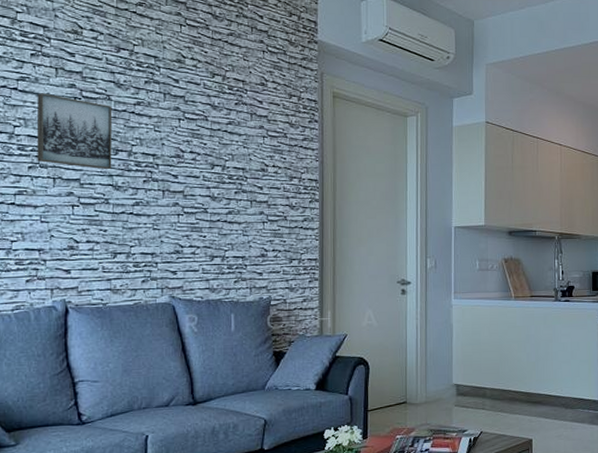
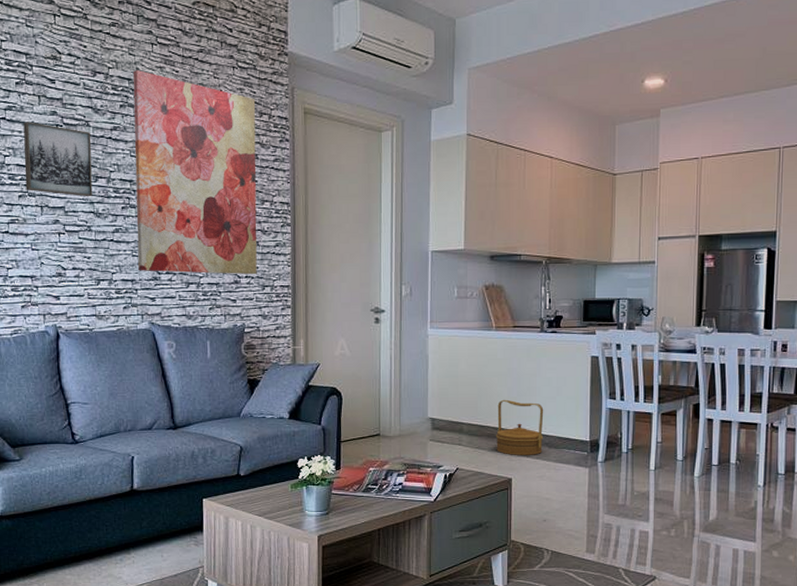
wall art: none [159,49,285,249] -> present [133,70,257,275]
basket: none [516,364,561,418] -> present [495,399,544,456]

